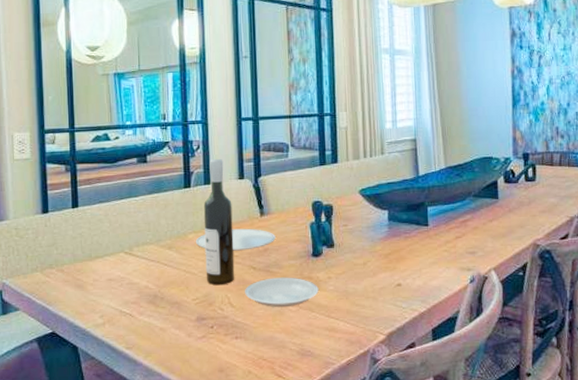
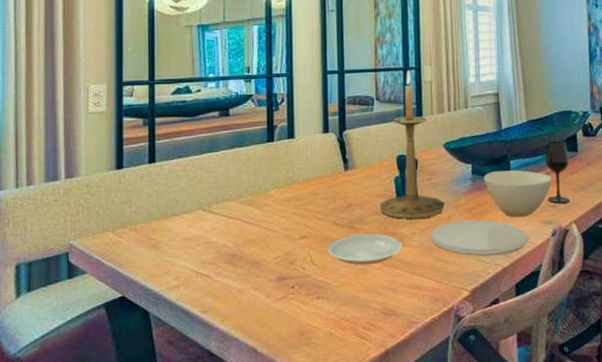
plate: present [195,228,276,251] -> none [277,183,360,207]
bottle: present [203,158,235,286] -> none [286,112,318,243]
candlestick: none [296,116,361,265] -> present [380,70,445,220]
plate: none [345,265,446,302] -> present [429,220,529,257]
bowl: none [400,217,471,264] -> present [483,170,552,218]
wine glass: none [463,187,489,251] -> present [544,140,569,204]

